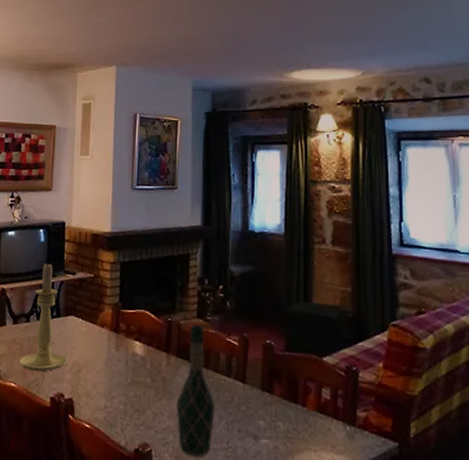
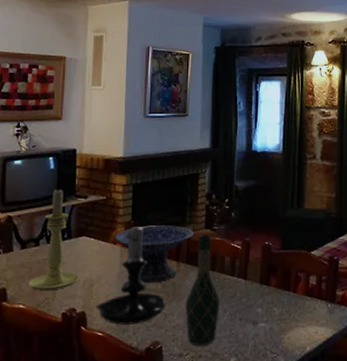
candle holder: none [83,304,155,420] -> present [96,222,166,325]
decorative bowl: none [102,309,185,376] -> present [115,225,194,283]

